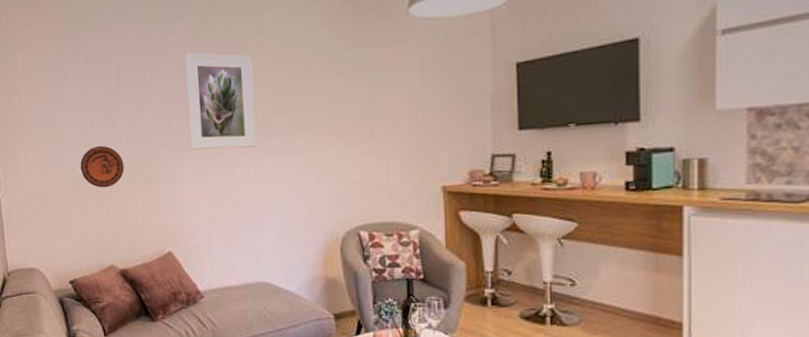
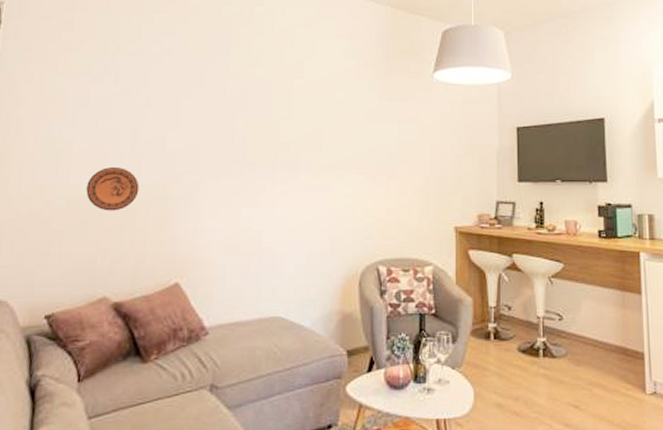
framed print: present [184,53,256,150] -> none [216,86,290,180]

